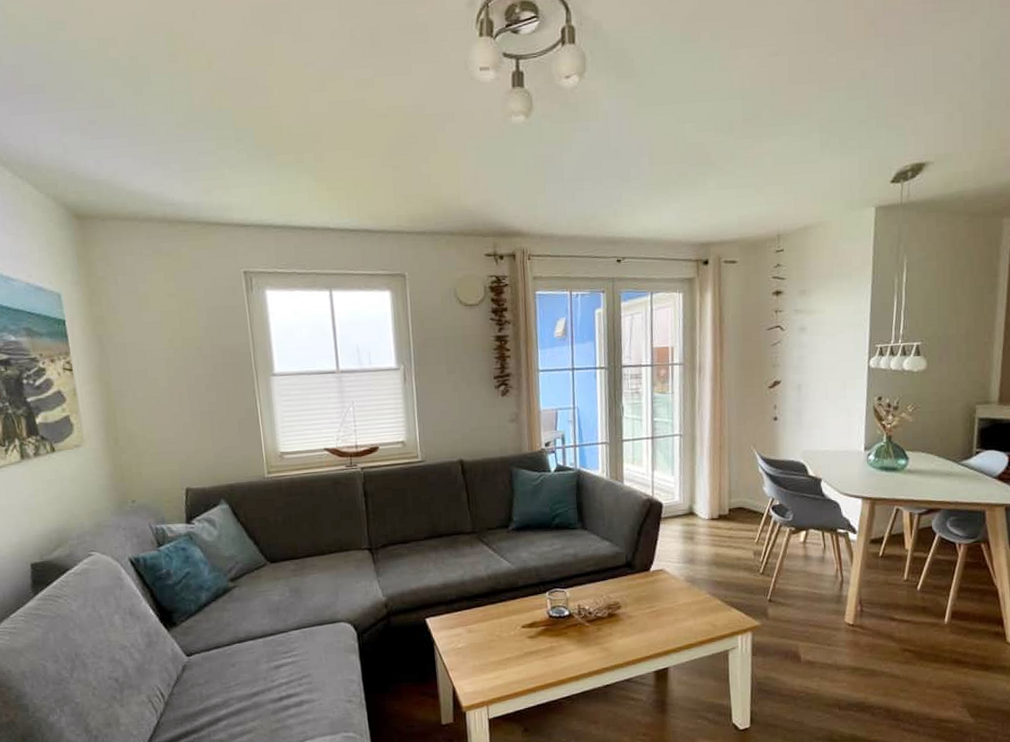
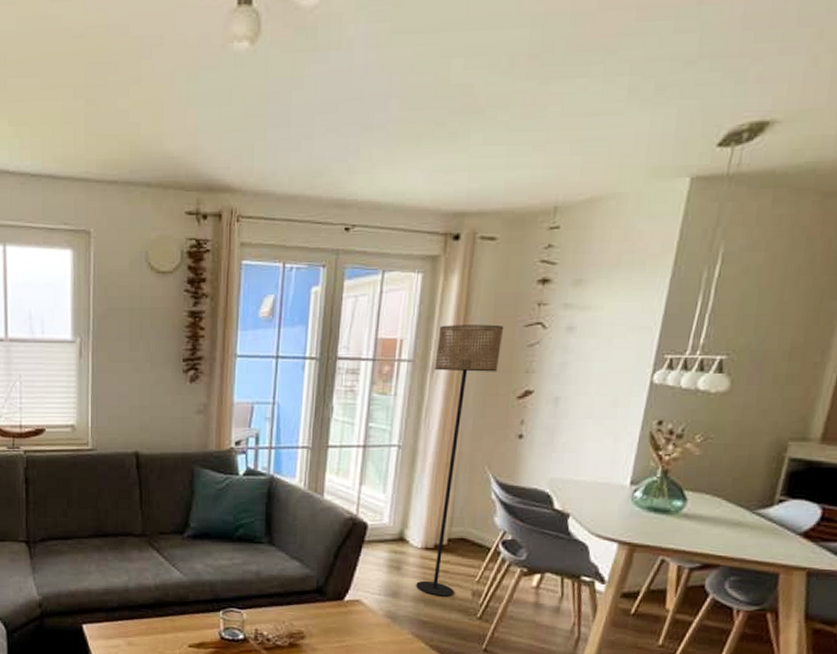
floor lamp: none [700,330,752,559] -> present [416,324,504,597]

